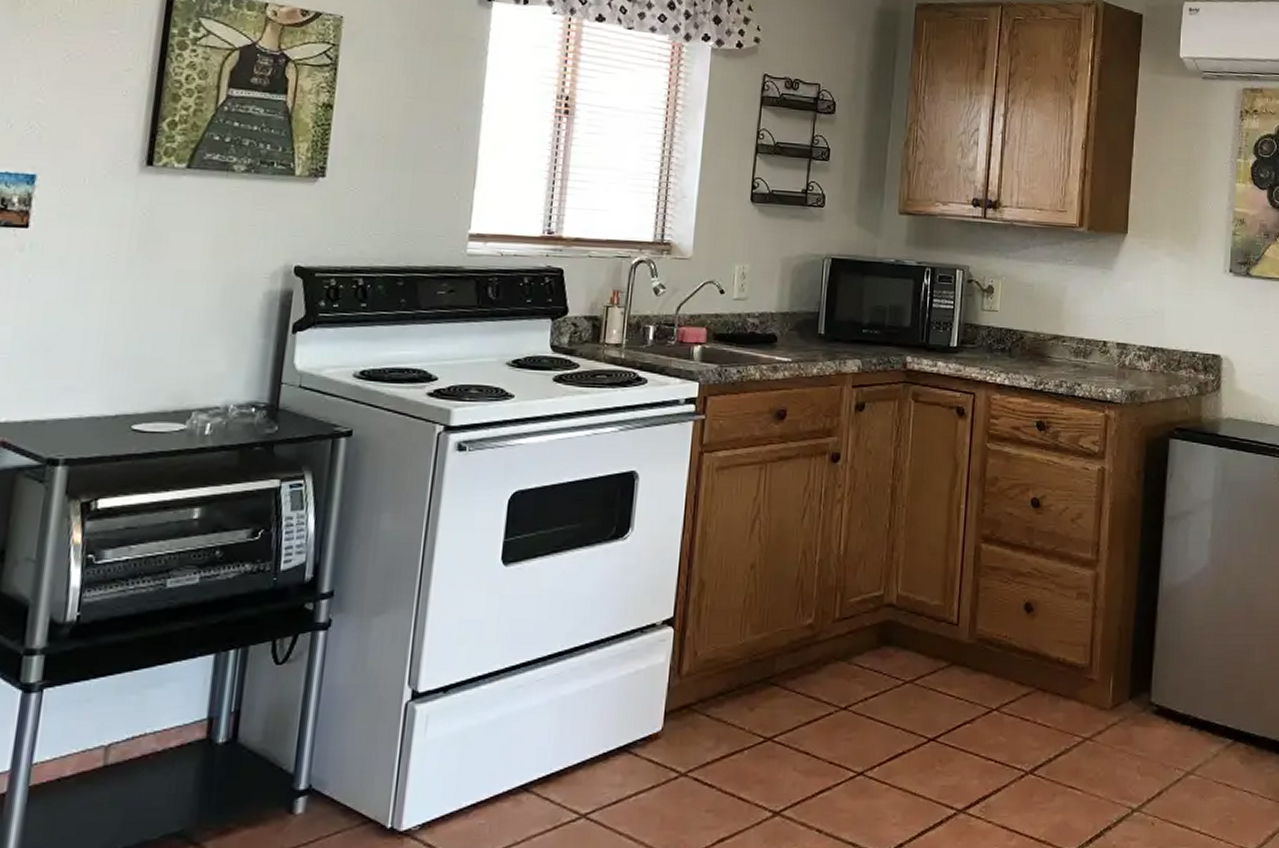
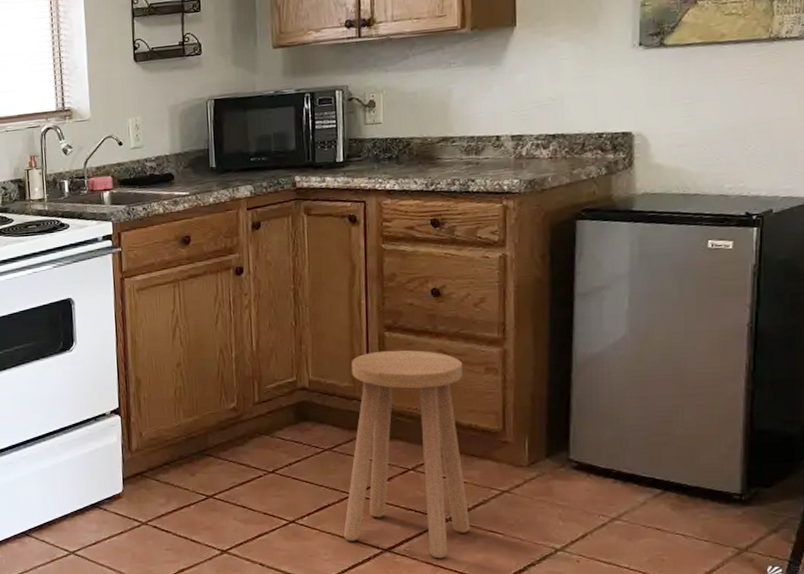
stool: none [916,565,1056,822] -> present [343,350,471,559]

